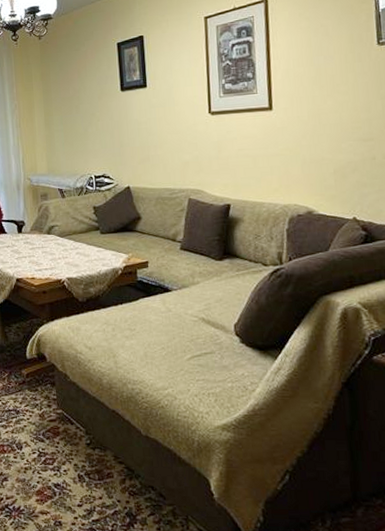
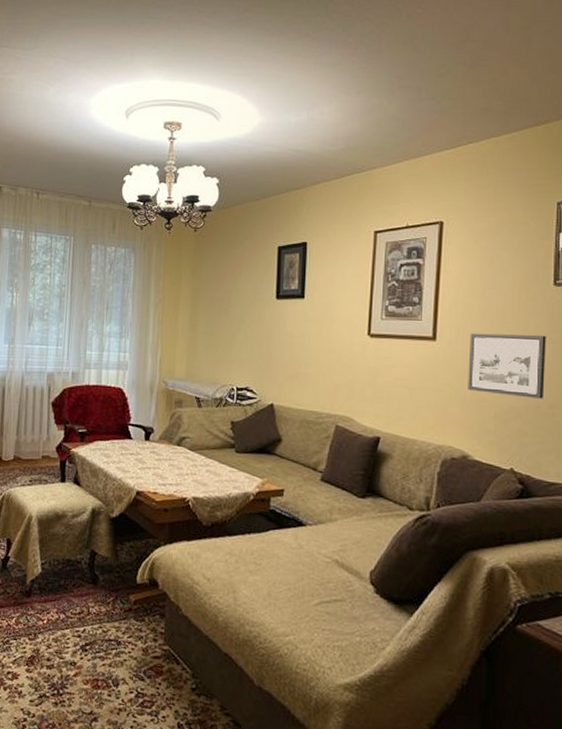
picture frame: none [303,92,378,152] -> present [468,333,546,399]

